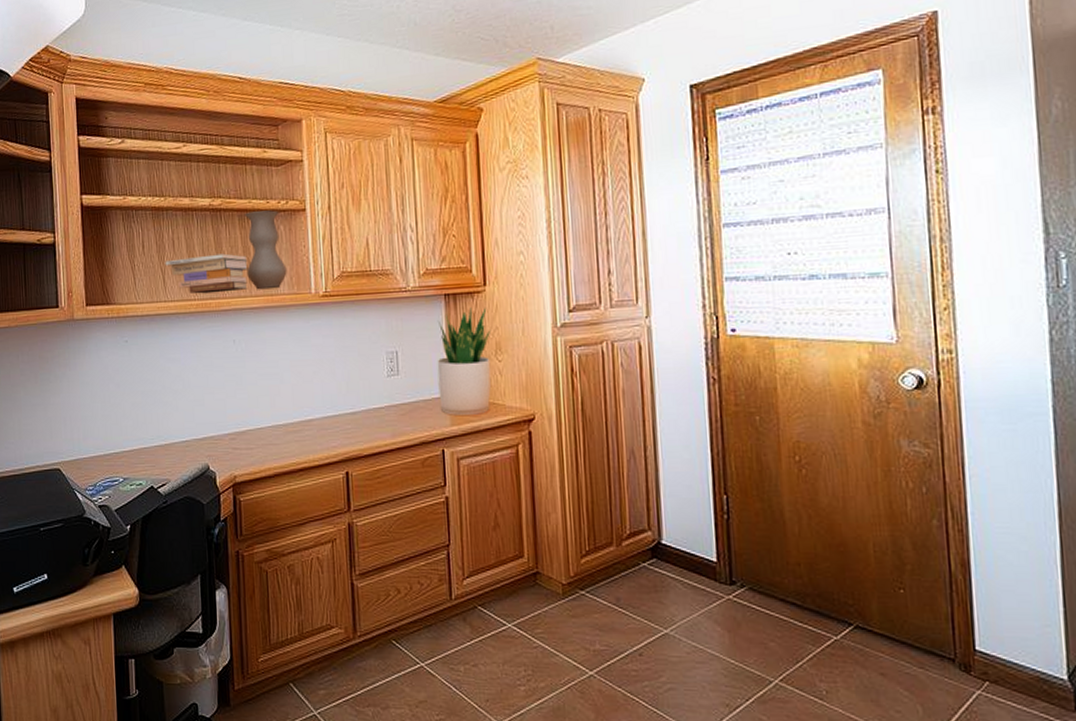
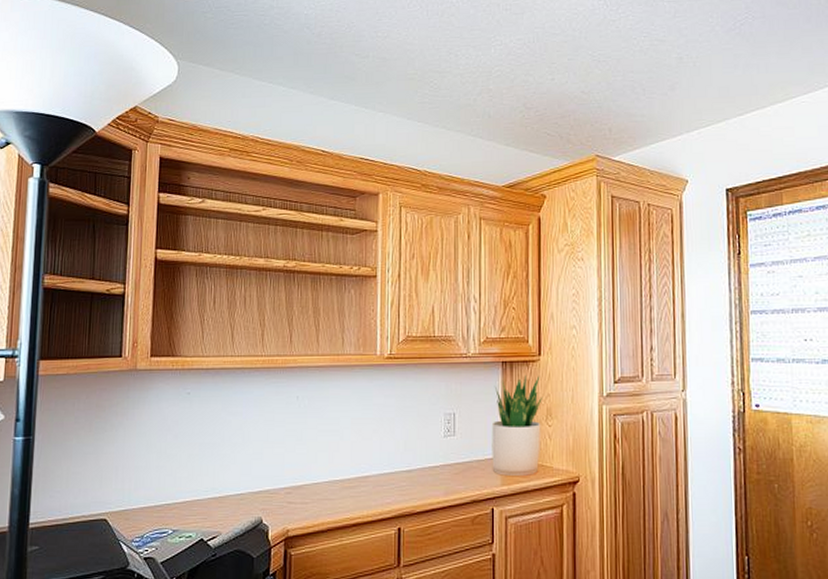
books: present [165,253,248,294] -> none [235,313,317,351]
vase: present [244,210,287,290] -> none [315,275,355,349]

